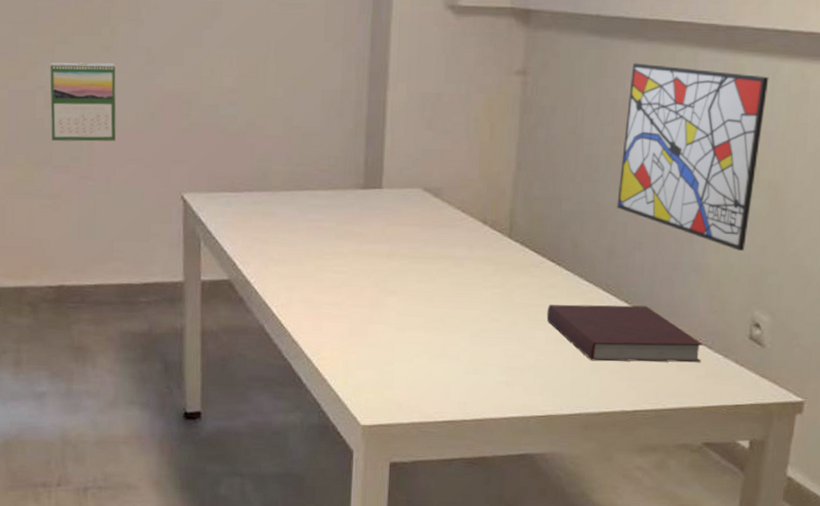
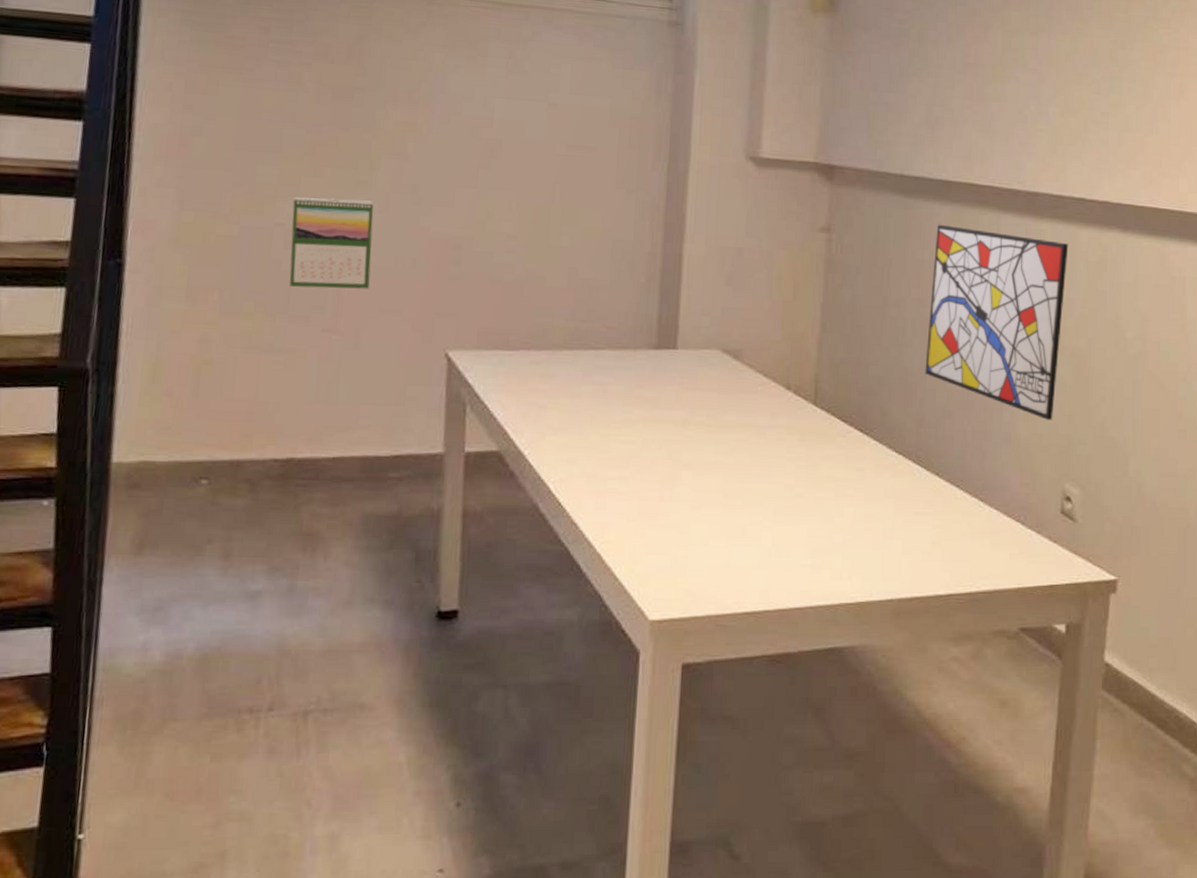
notebook: present [546,304,703,363] -> none [854,477,1016,541]

